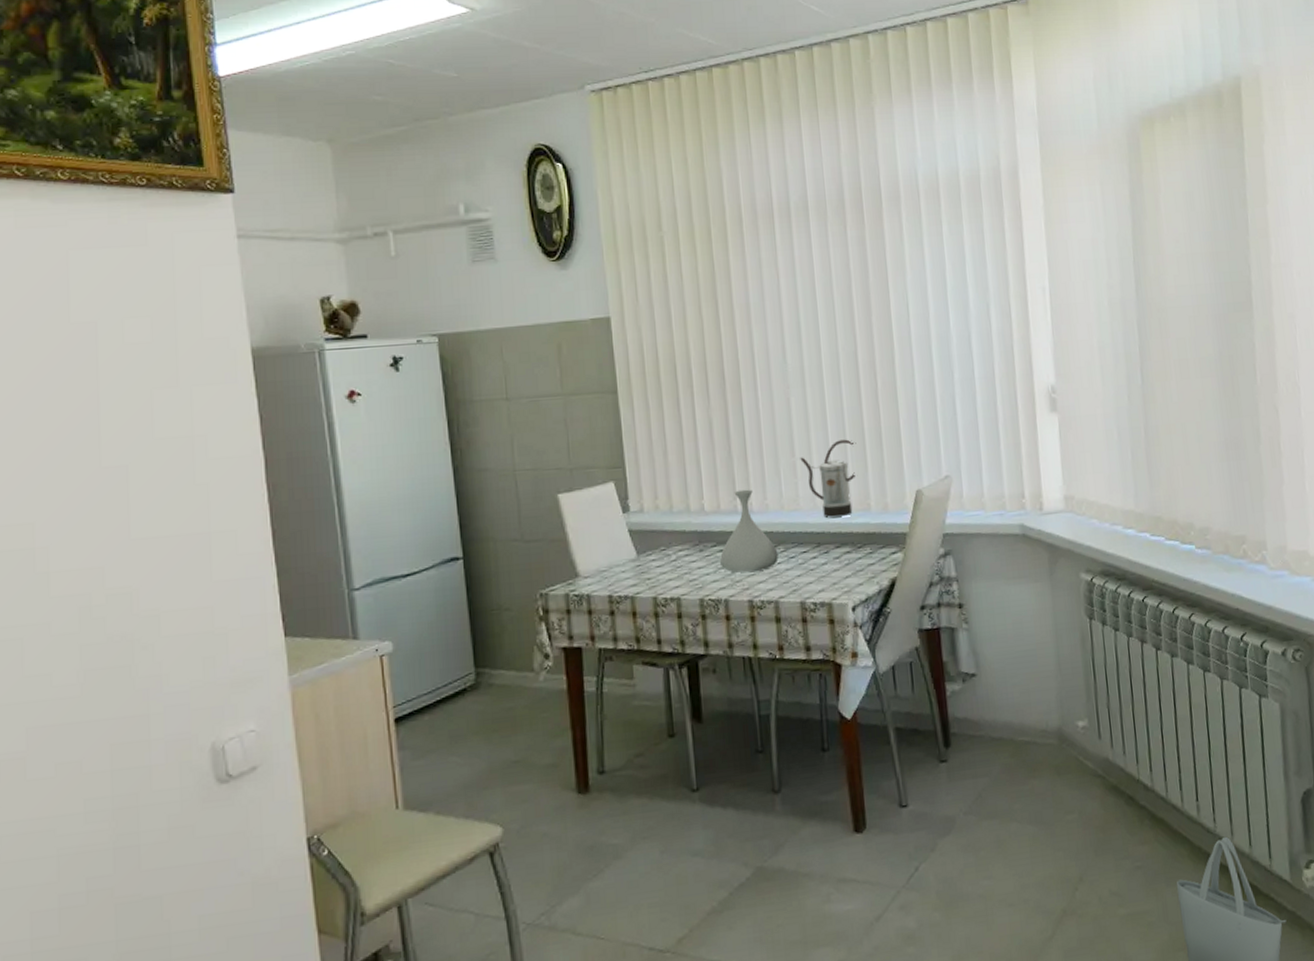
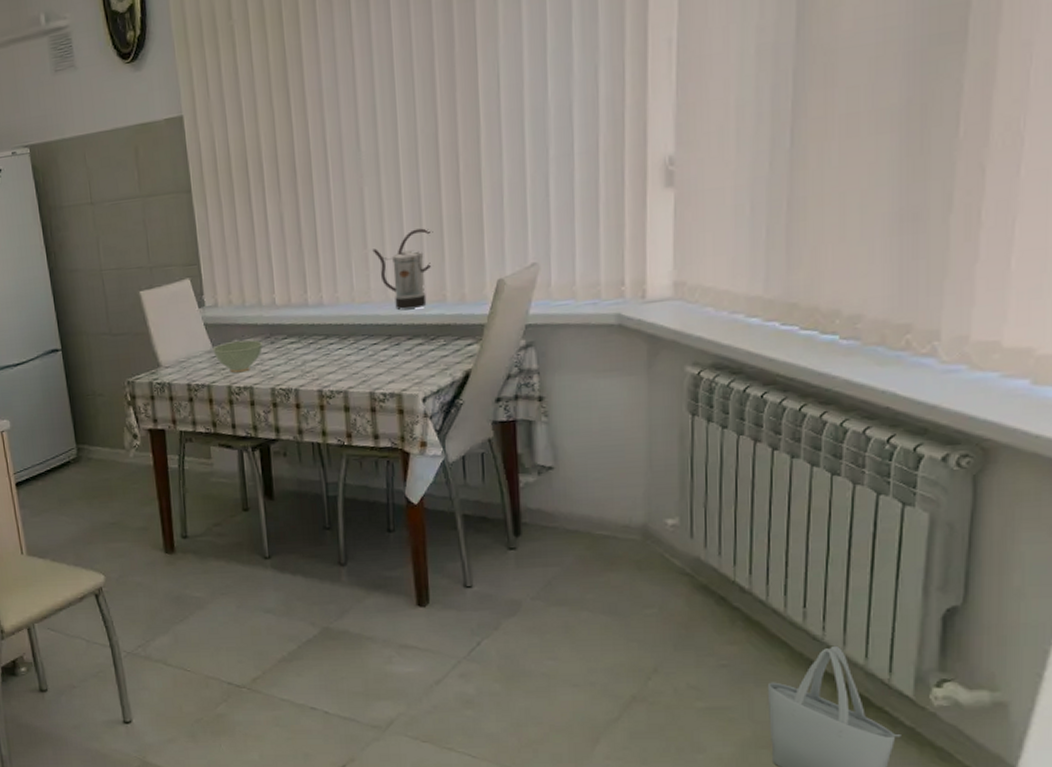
bowl: none [637,547,692,583] -> present [213,340,264,373]
vase: present [720,489,779,573] -> none [291,282,348,364]

